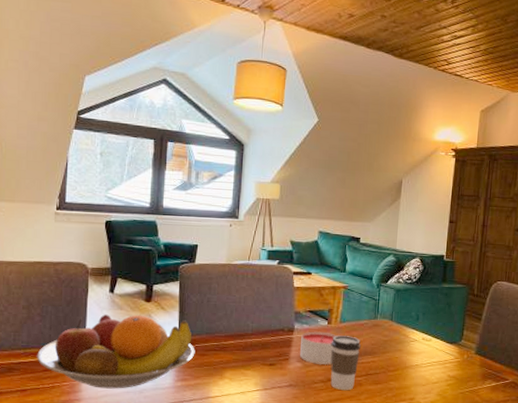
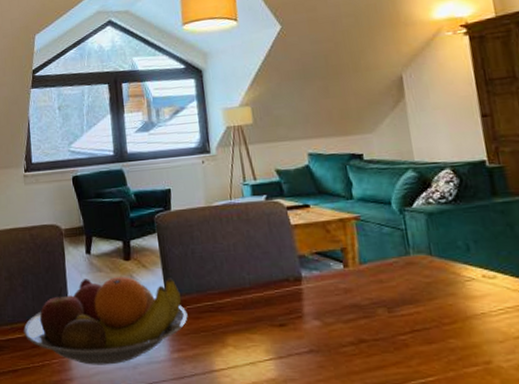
candle: present [300,331,338,365] -> none [312,277,361,321]
coffee cup: present [330,335,361,391] -> none [353,280,398,355]

